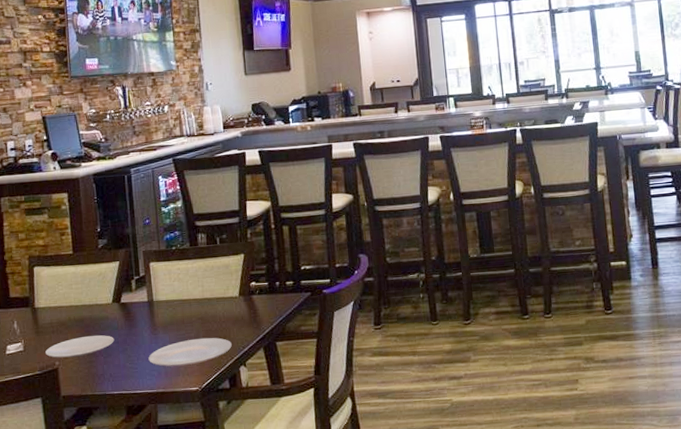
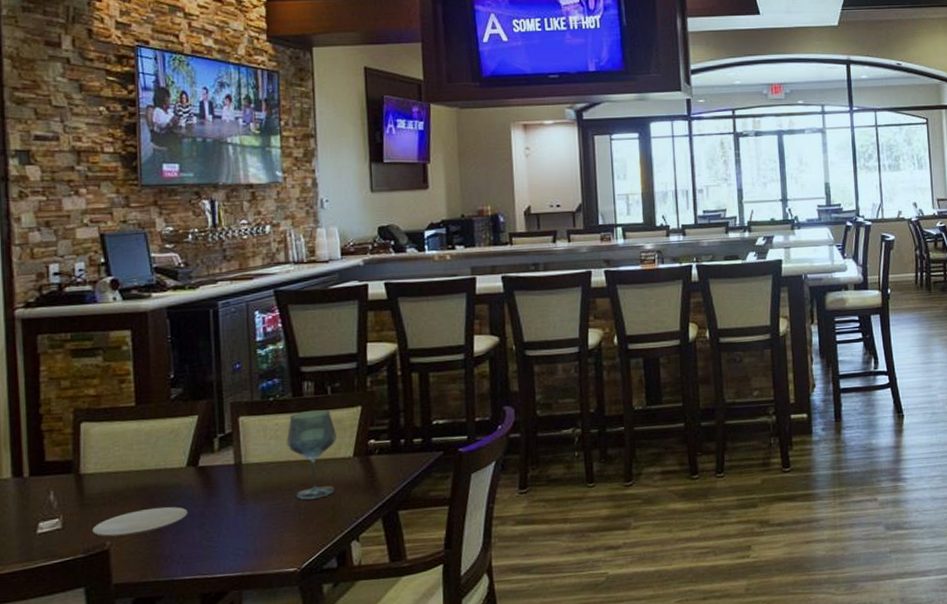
plate: present [148,337,232,367] -> none [232,507,342,544]
wine glass: none [186,256,226,332] -> present [286,409,336,500]

